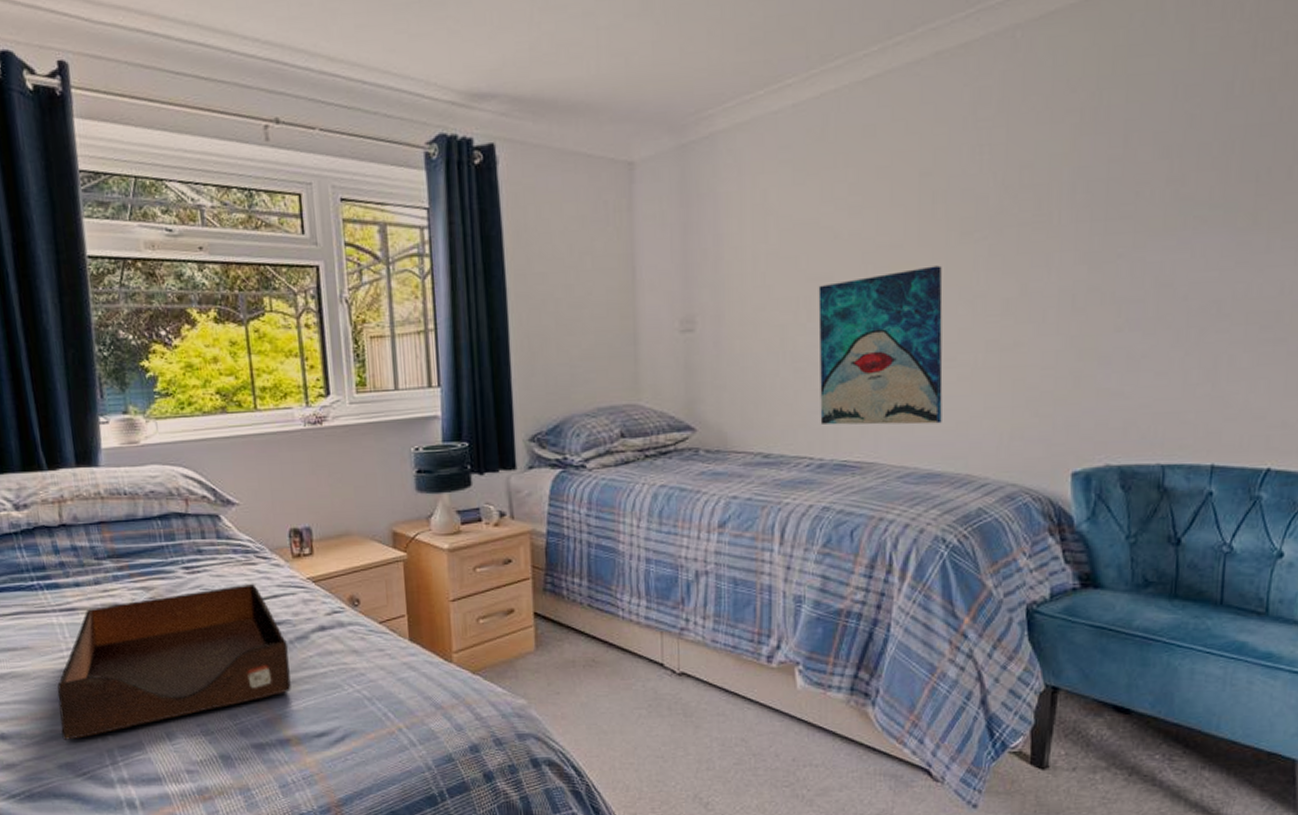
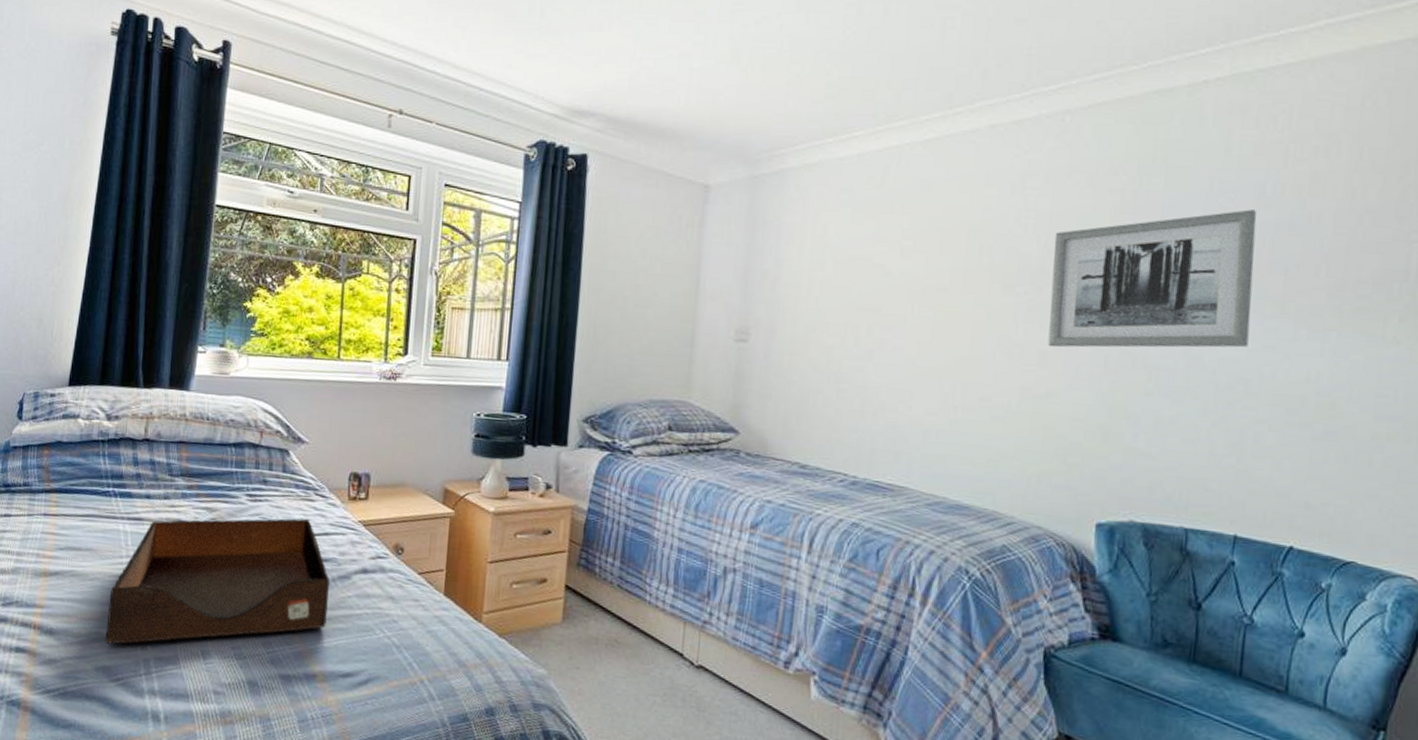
wall art: present [818,265,943,425] -> none [857,312,983,459]
wall art: none [1011,113,1226,294] -> present [1048,209,1257,348]

